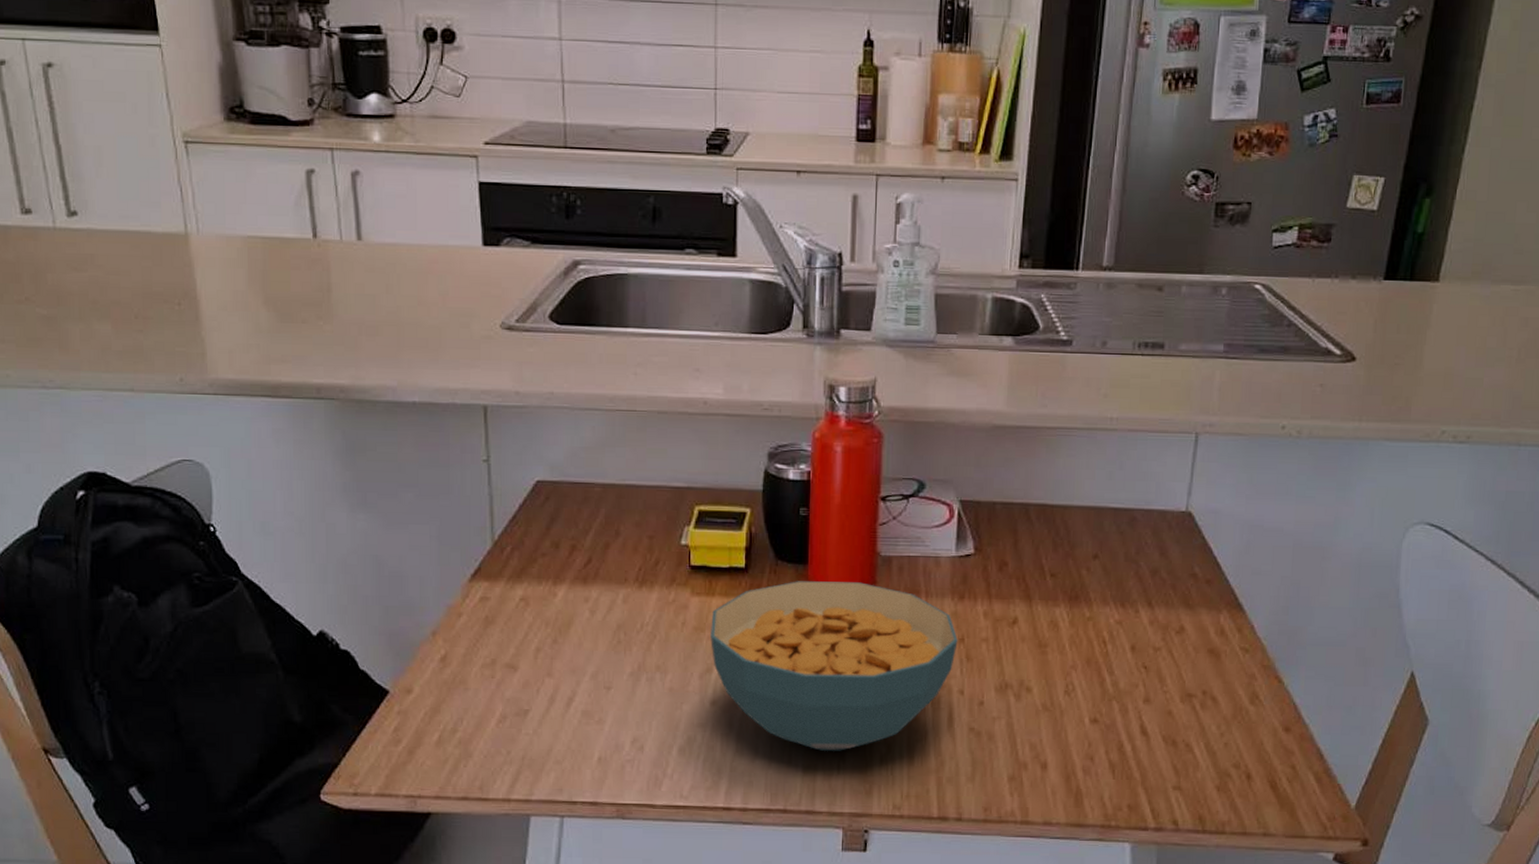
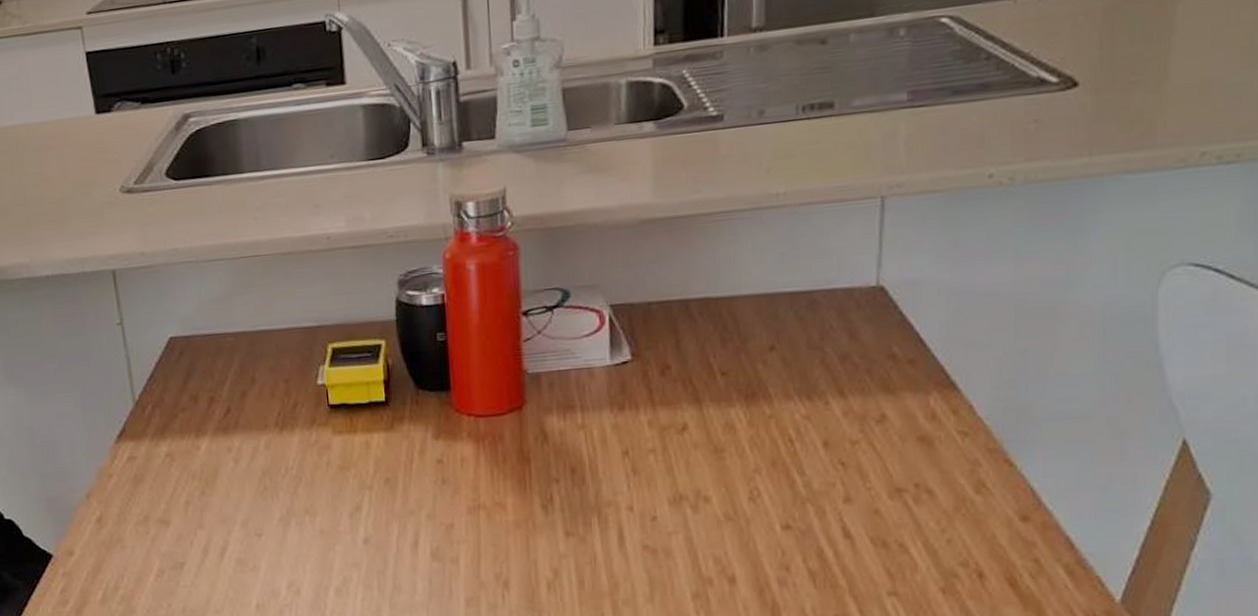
cereal bowl: present [710,581,958,751] -> none [355,403,622,582]

